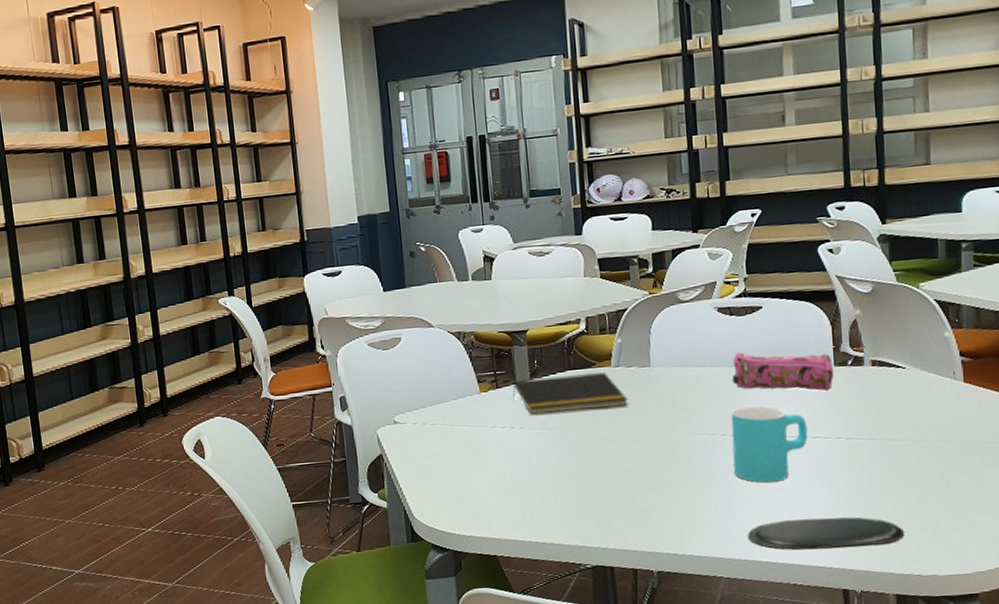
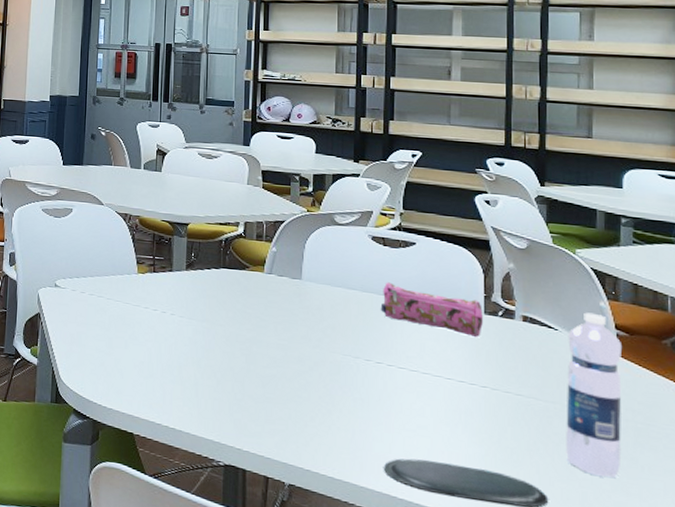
notepad: present [512,371,628,415] -> none [168,268,277,313]
cup: present [731,406,808,483] -> none [375,336,453,418]
water bottle: none [915,344,970,501] -> present [566,312,623,478]

